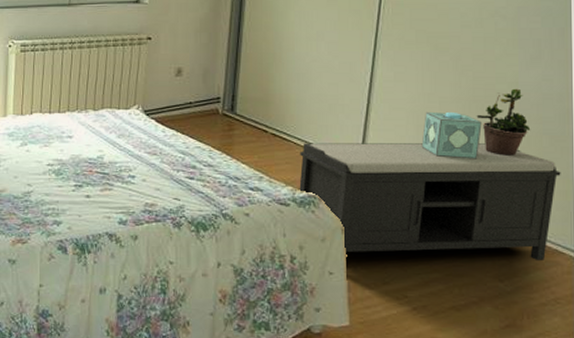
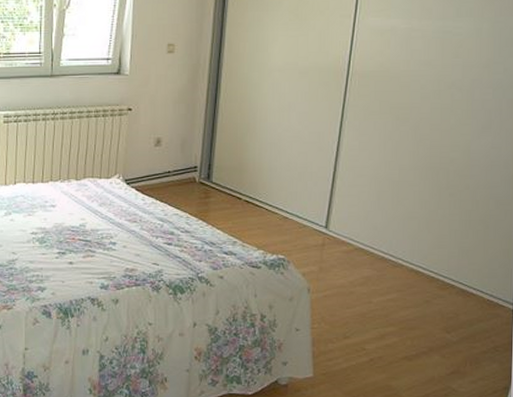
bench: present [299,143,561,260] -> none [270,207,504,313]
decorative box: present [421,111,482,159] -> none [381,178,436,222]
potted plant: present [476,88,531,156] -> none [431,156,480,218]

